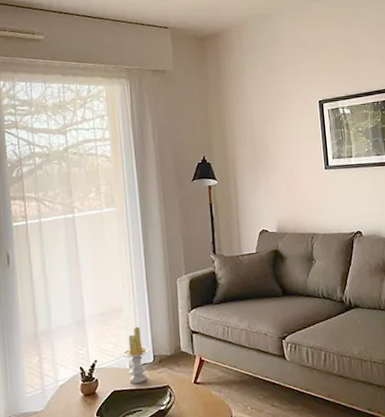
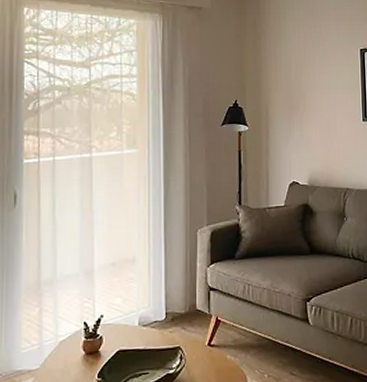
candle: present [122,326,150,384] -> none [131,279,163,343]

